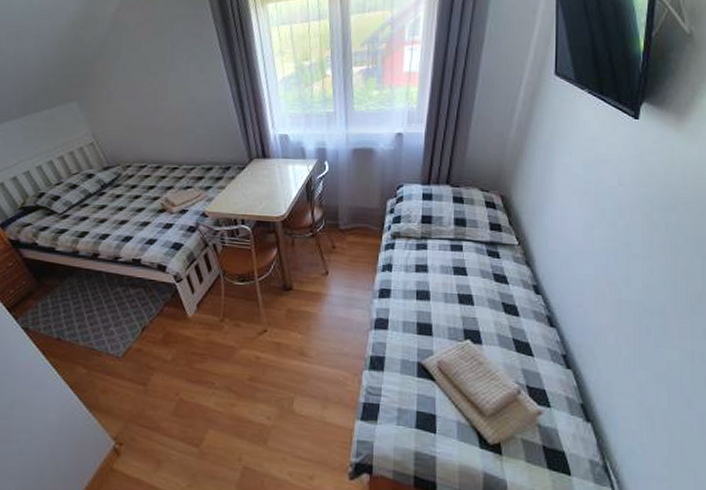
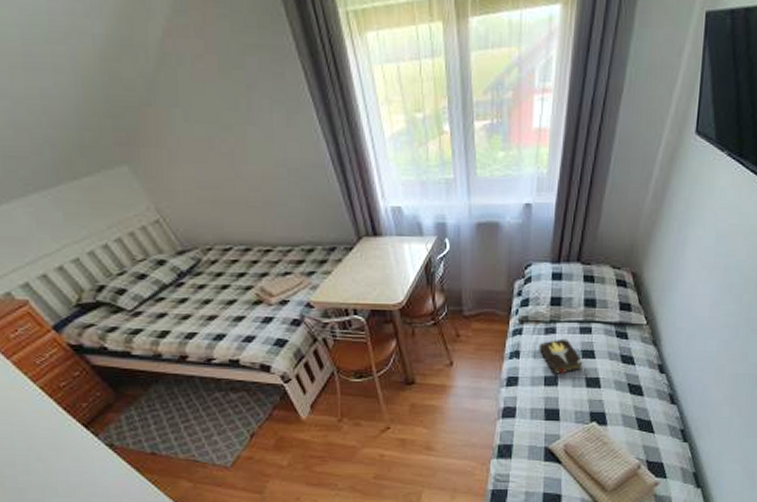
hardback book: none [410,254,455,289] -> present [538,338,583,374]

